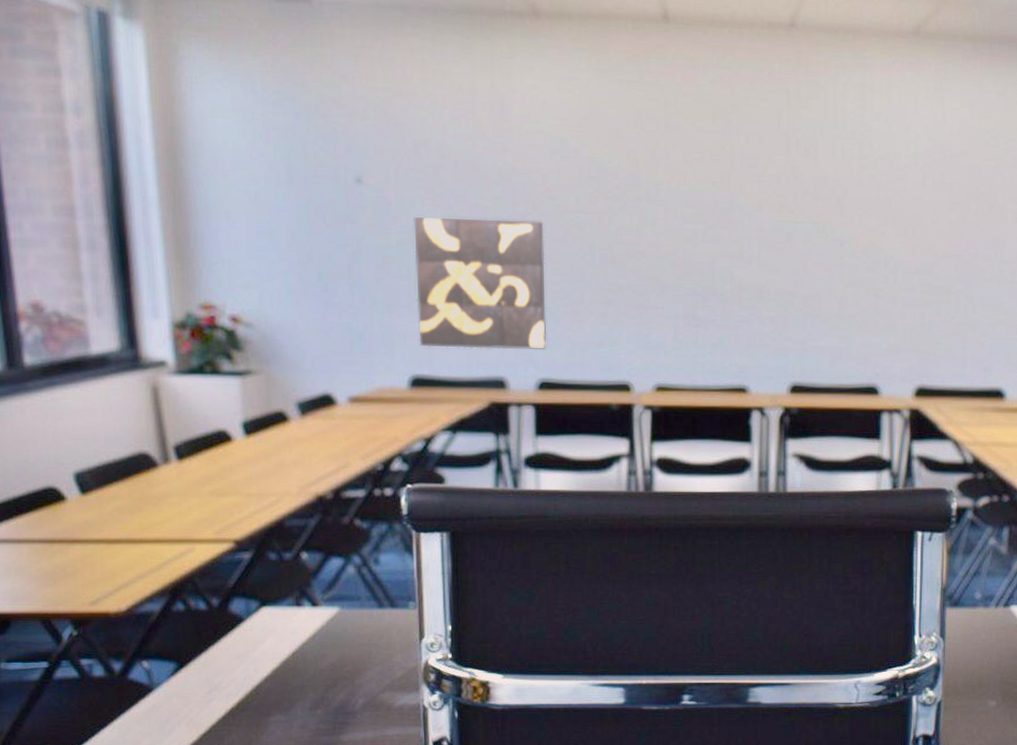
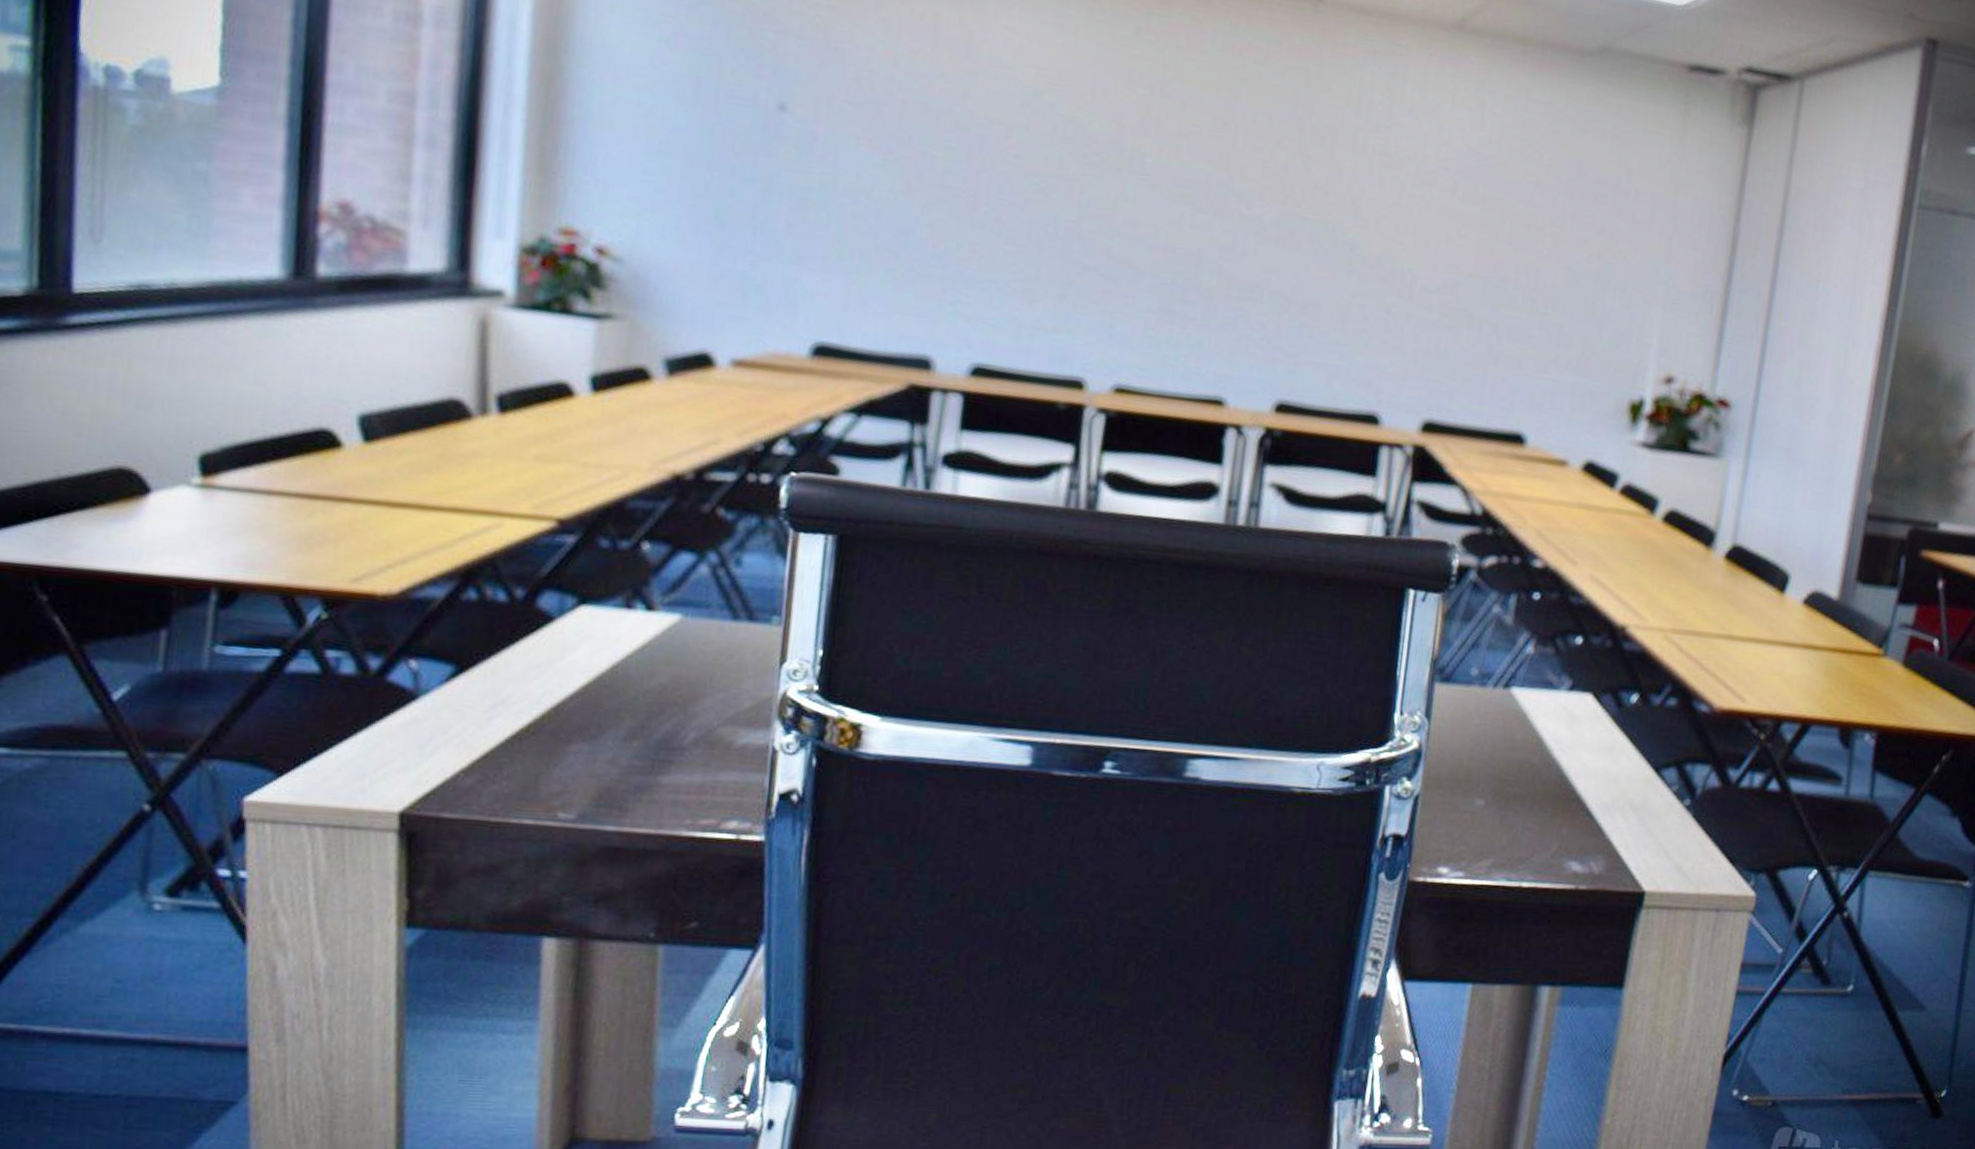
wall art: present [414,217,547,349] -> none [829,158,1002,330]

